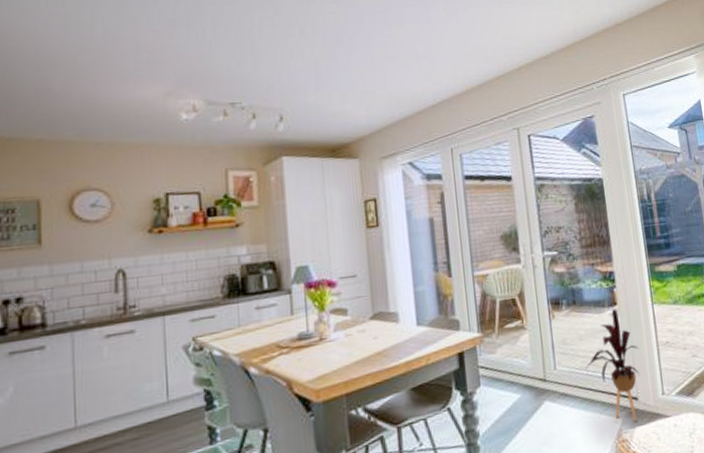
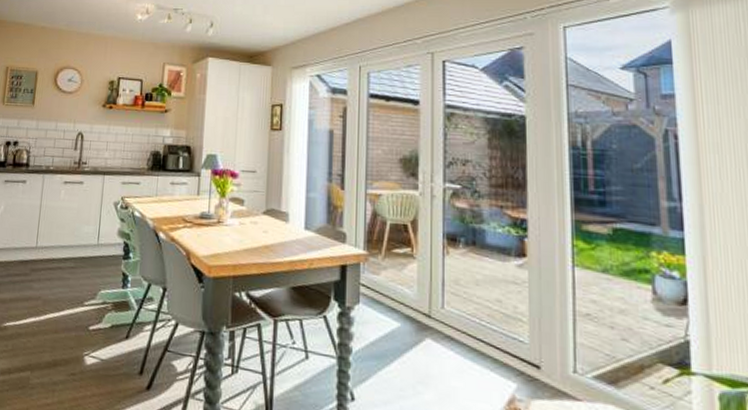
house plant: present [585,309,640,421] -> none [478,260,549,392]

